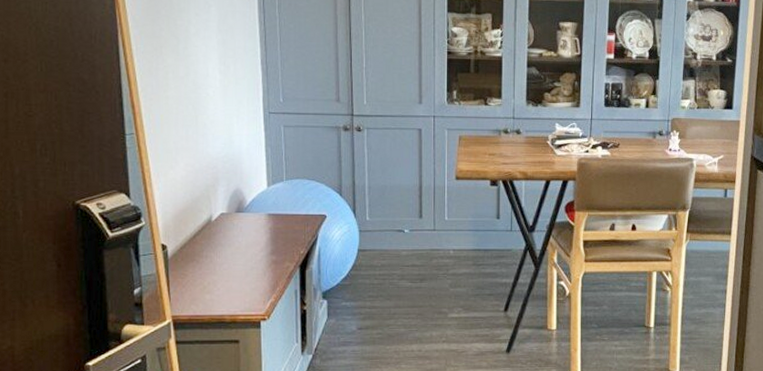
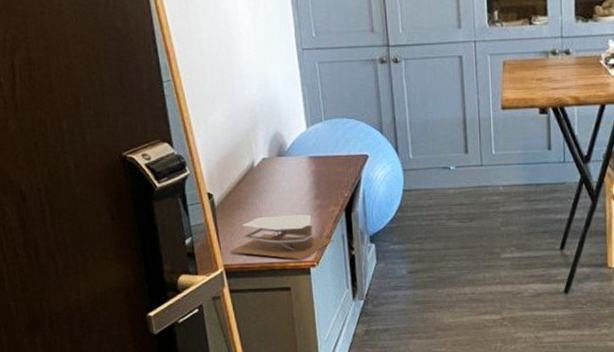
architectural model: none [178,269,287,313] -> present [229,214,335,259]

